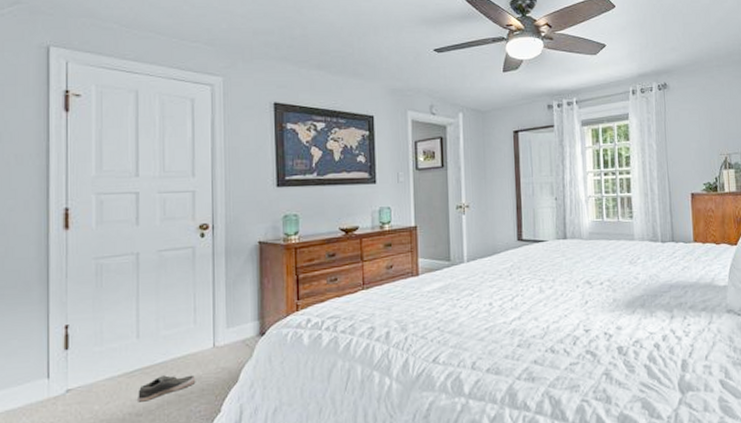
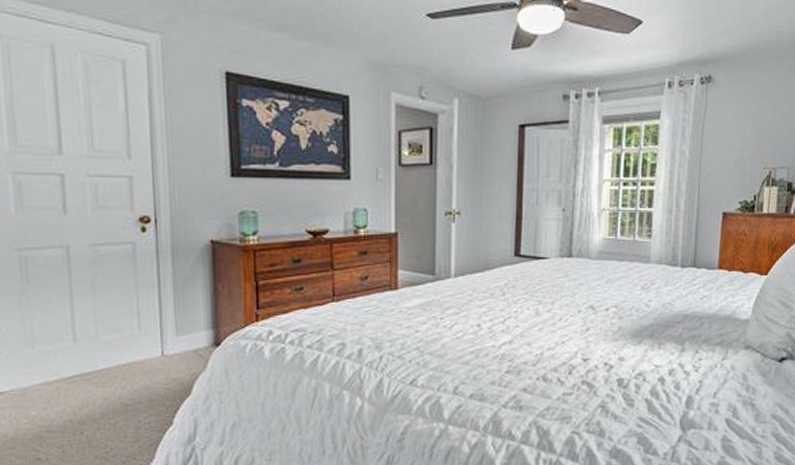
shoe: present [138,374,196,402] -> none [78,383,144,410]

